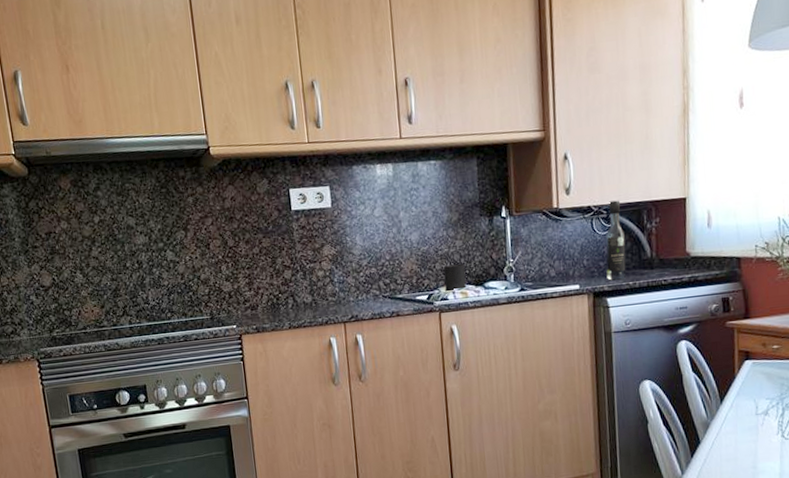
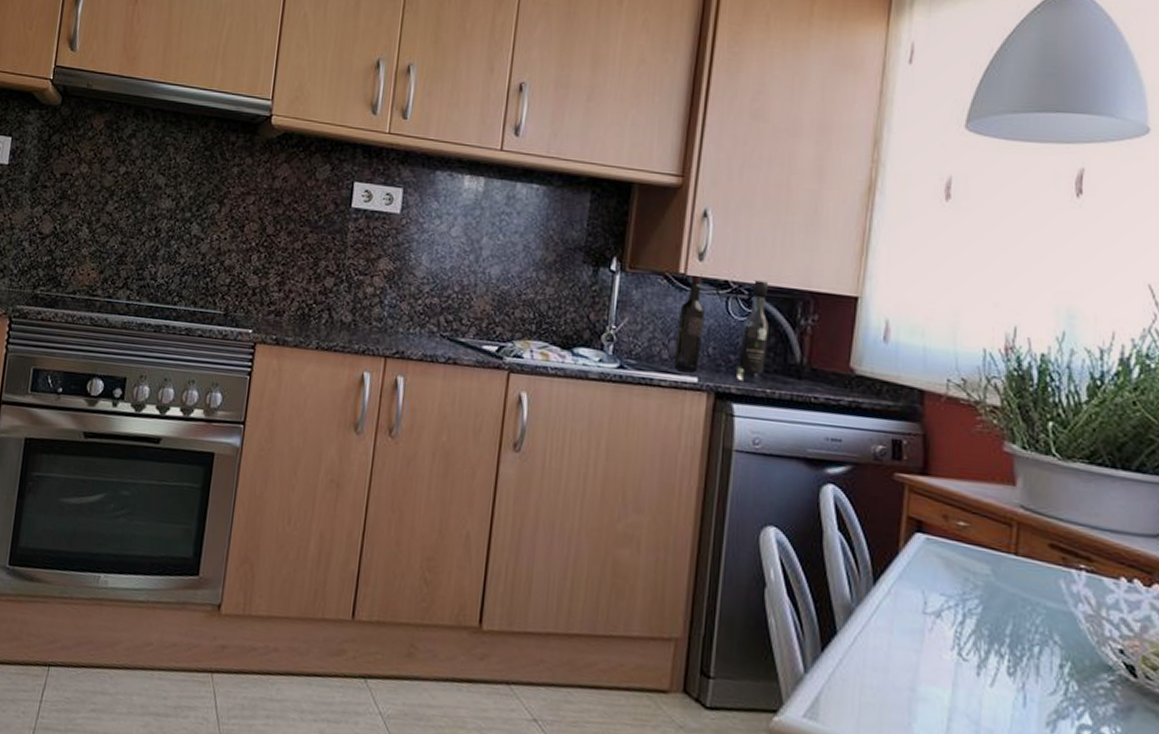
pen holder: present [443,263,466,293] -> none [521,314,552,351]
wine bottle: none [558,205,578,283] -> present [673,273,705,373]

